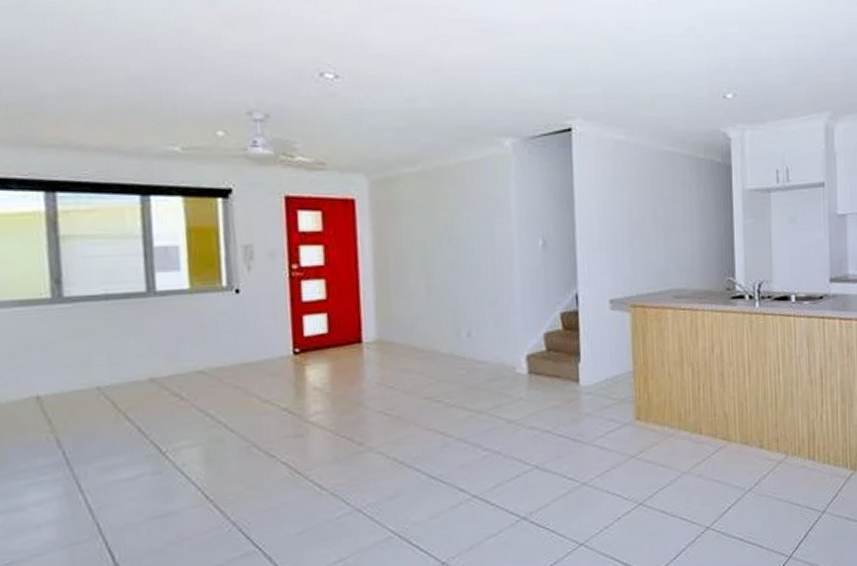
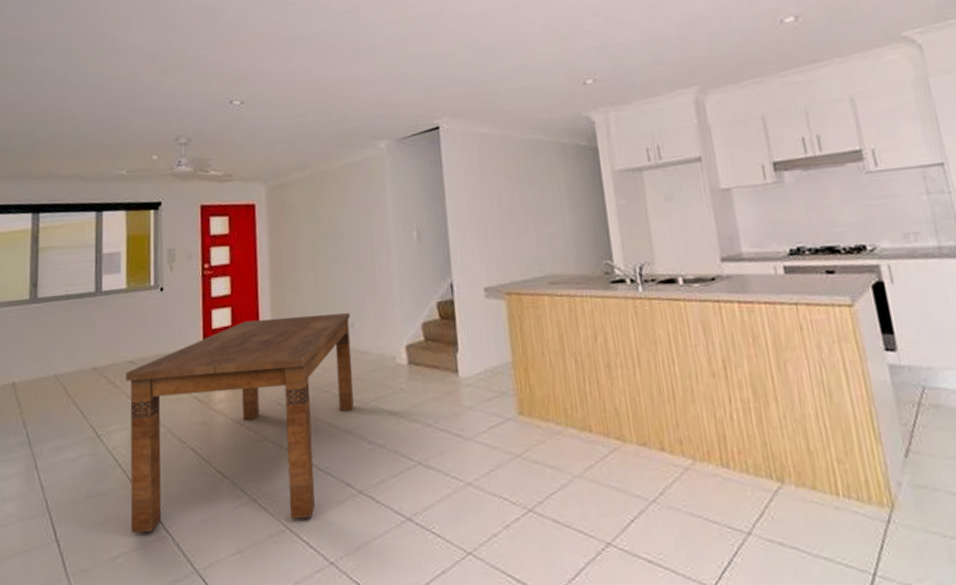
dining table: none [194,321,469,551] -> present [125,312,354,534]

